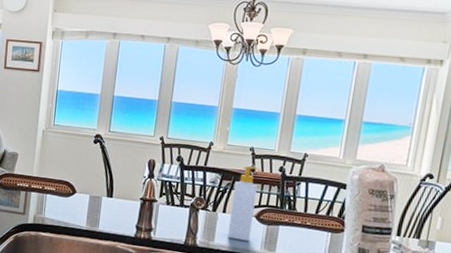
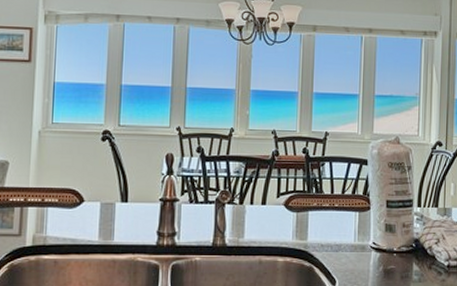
soap bottle: present [228,166,261,241] -> none [258,150,285,233]

